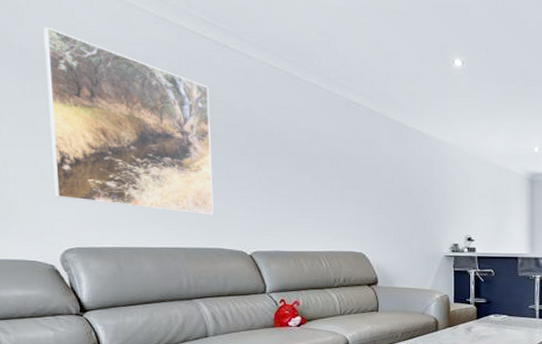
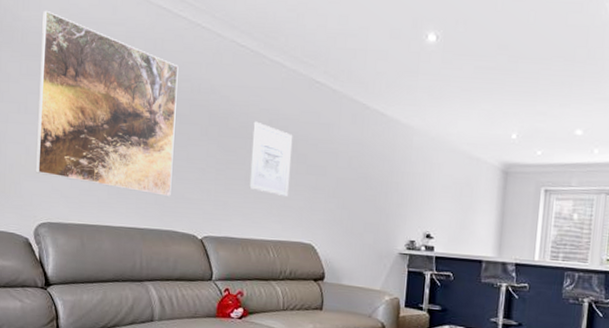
wall art: none [294,140,336,211] -> present [249,121,293,197]

